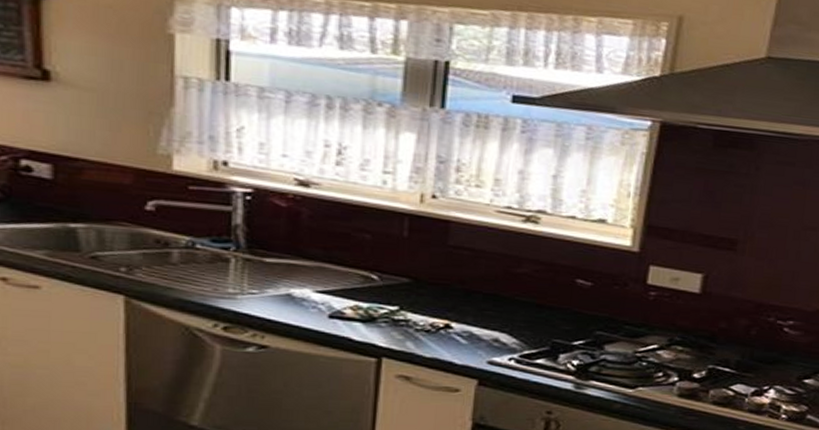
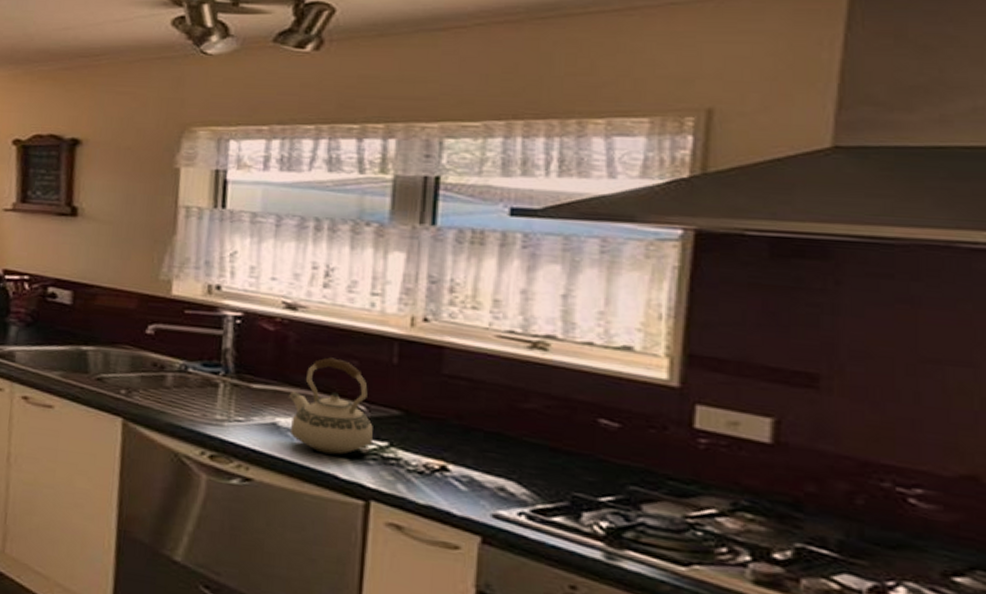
teakettle: none [303,232,385,320] -> present [289,357,373,456]

